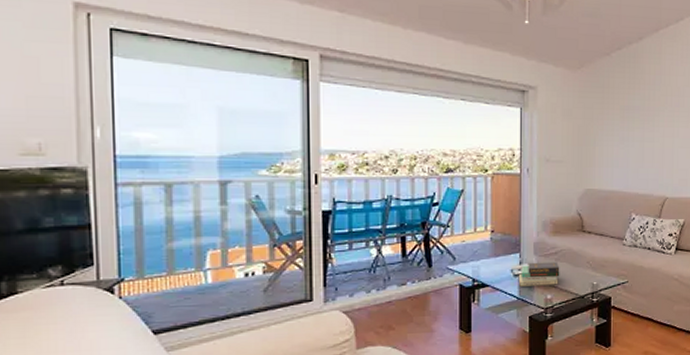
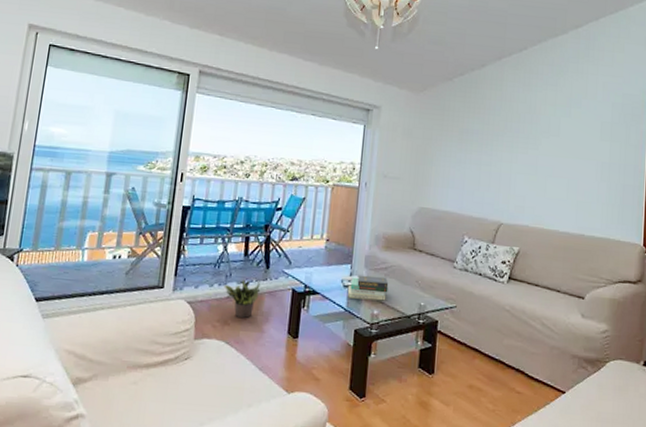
potted plant: none [383,281,425,321] -> present [224,279,261,319]

